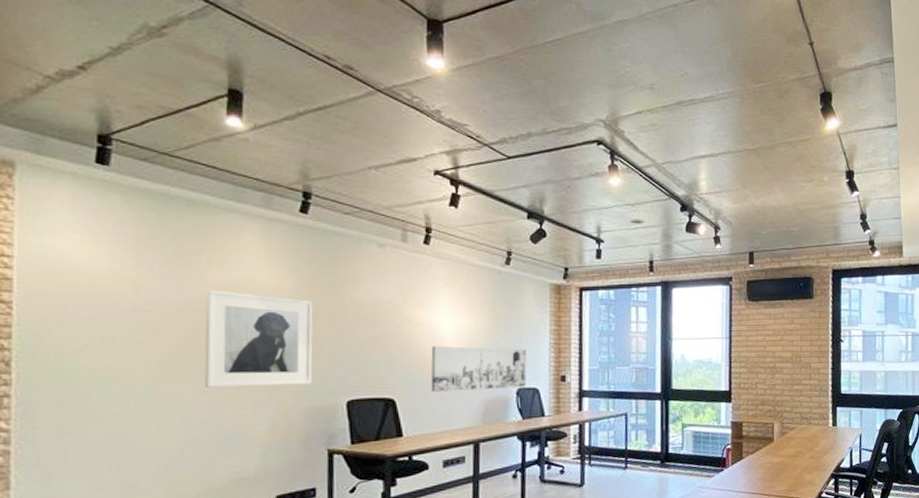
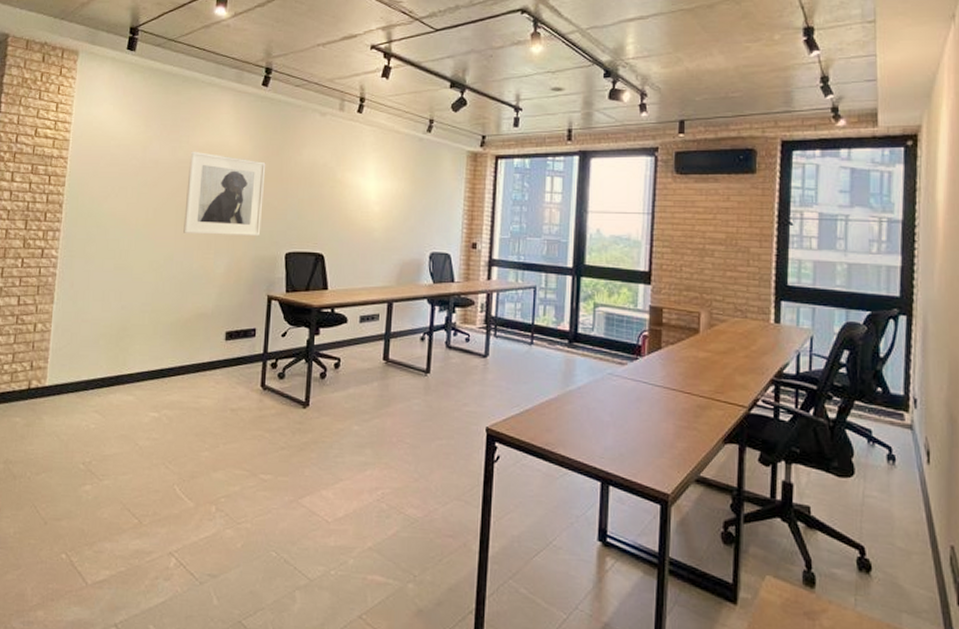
wall art: present [430,345,527,392] -> none [354,207,441,252]

